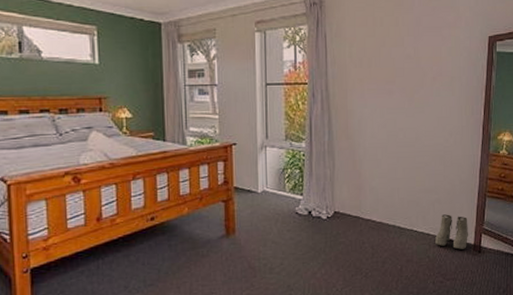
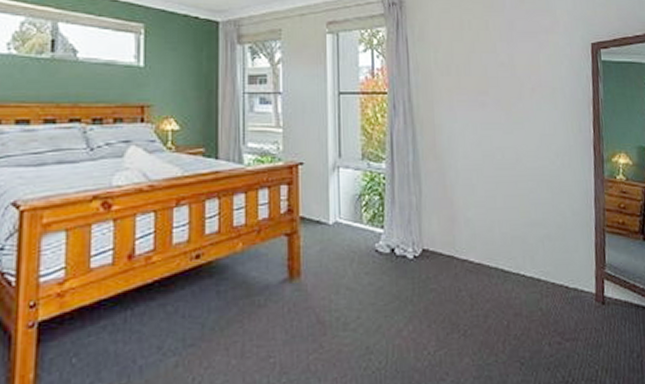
boots: present [435,214,469,250] -> none [548,254,589,300]

